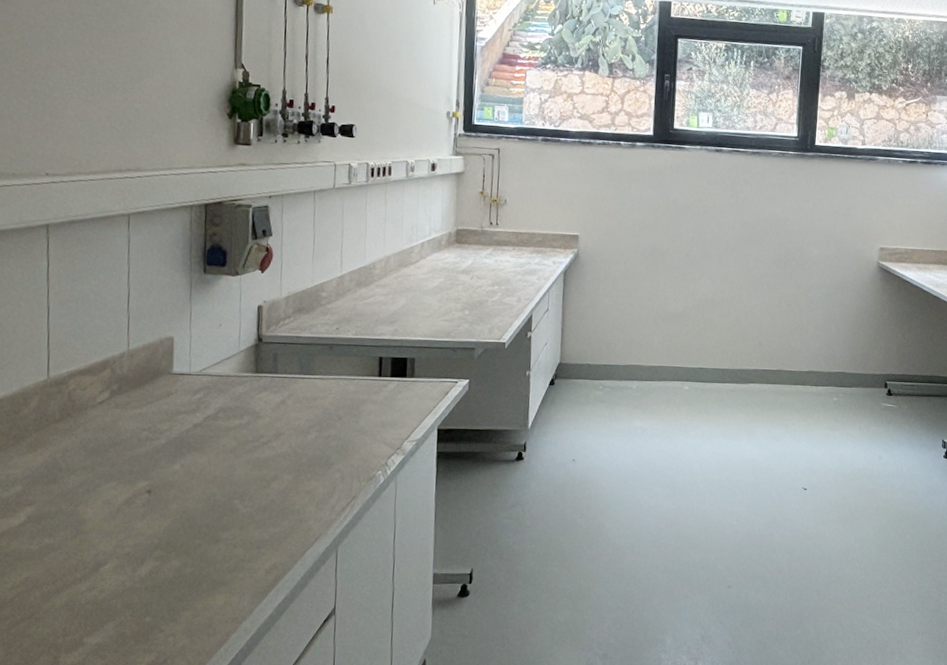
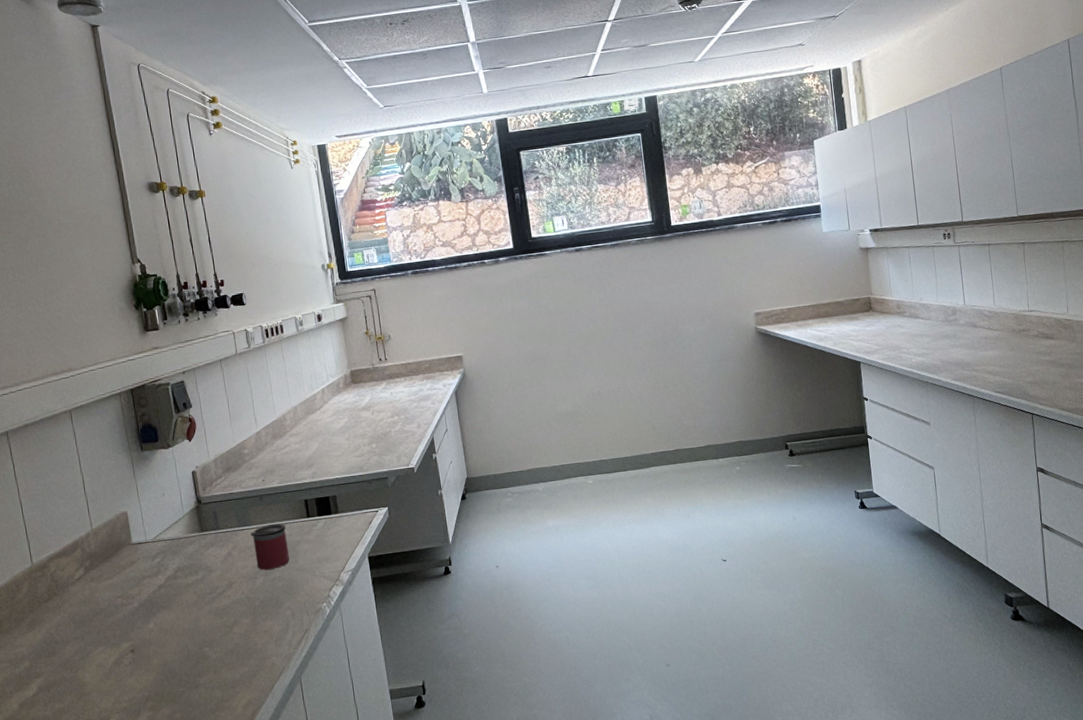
beverage cup: none [311,377,352,426] -> present [250,523,290,570]

